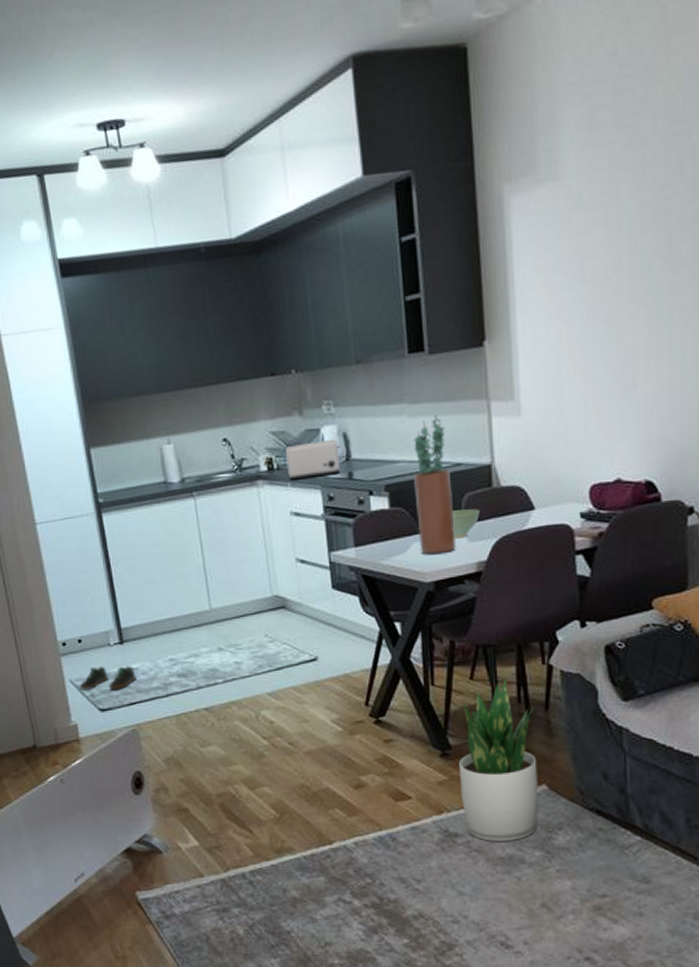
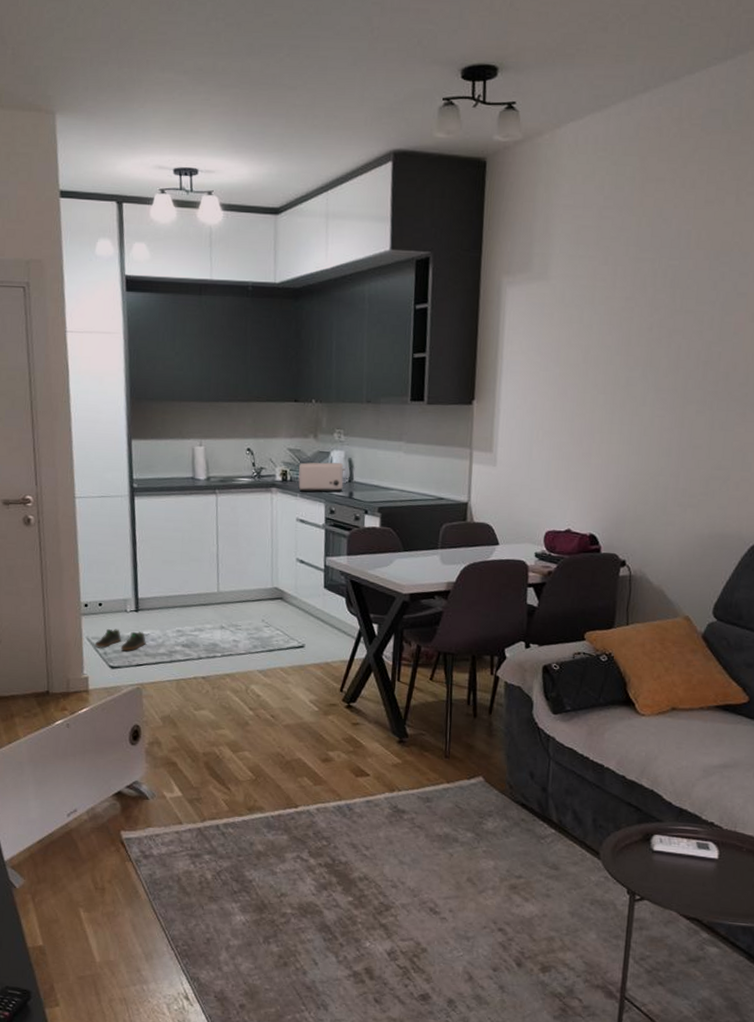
vase: present [412,415,457,555] -> none [401,455,434,572]
bowl: present [451,509,481,539] -> none [430,536,455,561]
planter: present [459,679,539,842] -> none [411,683,480,822]

